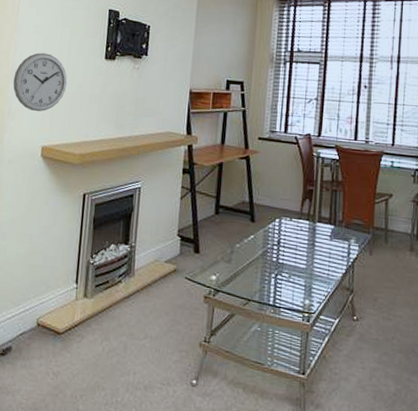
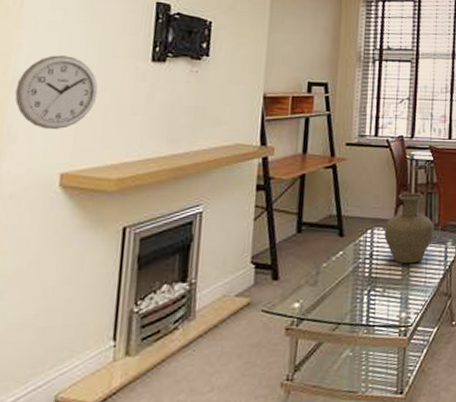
vase: none [291,188,339,255] -> present [384,193,435,263]

